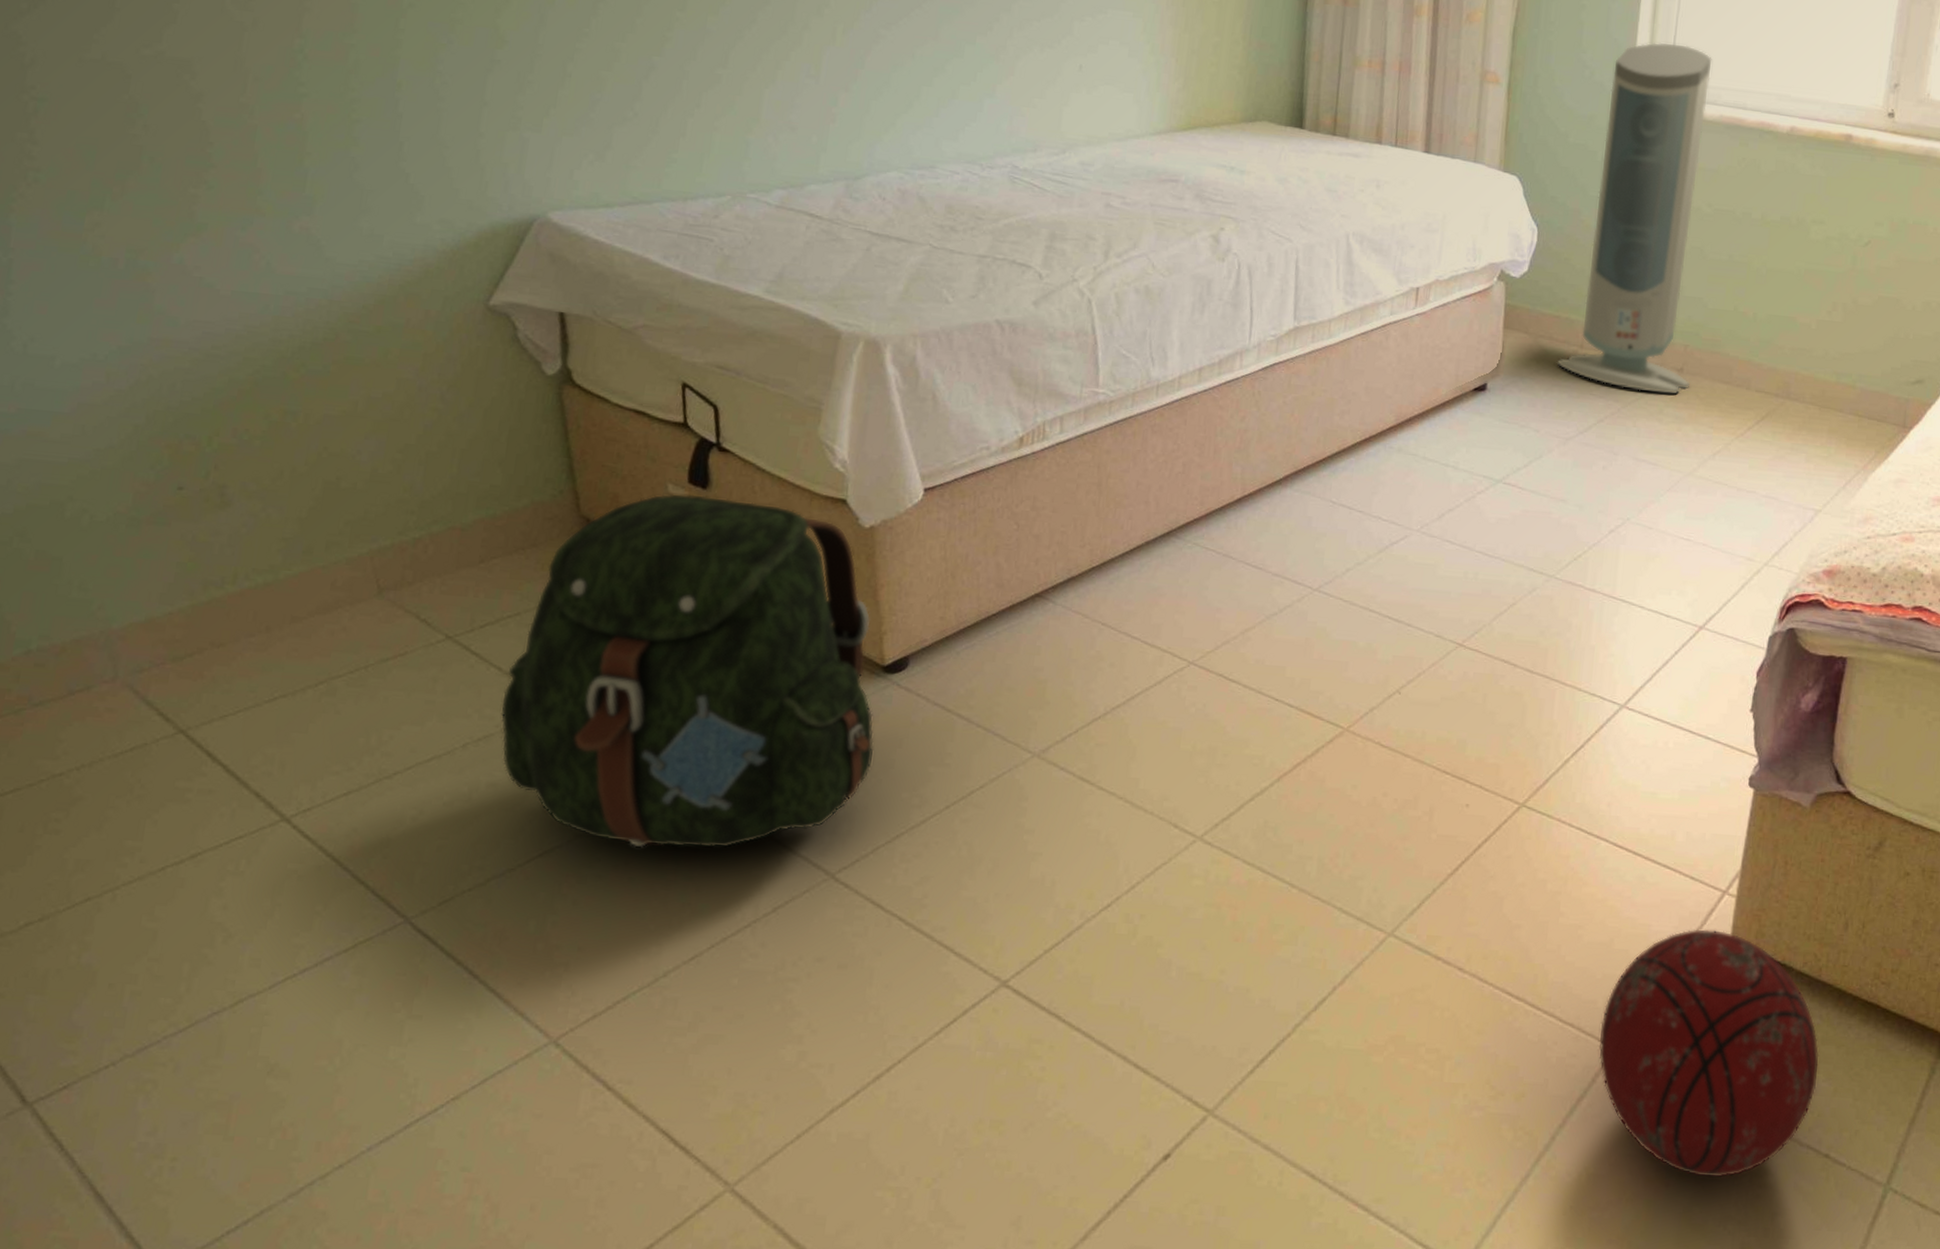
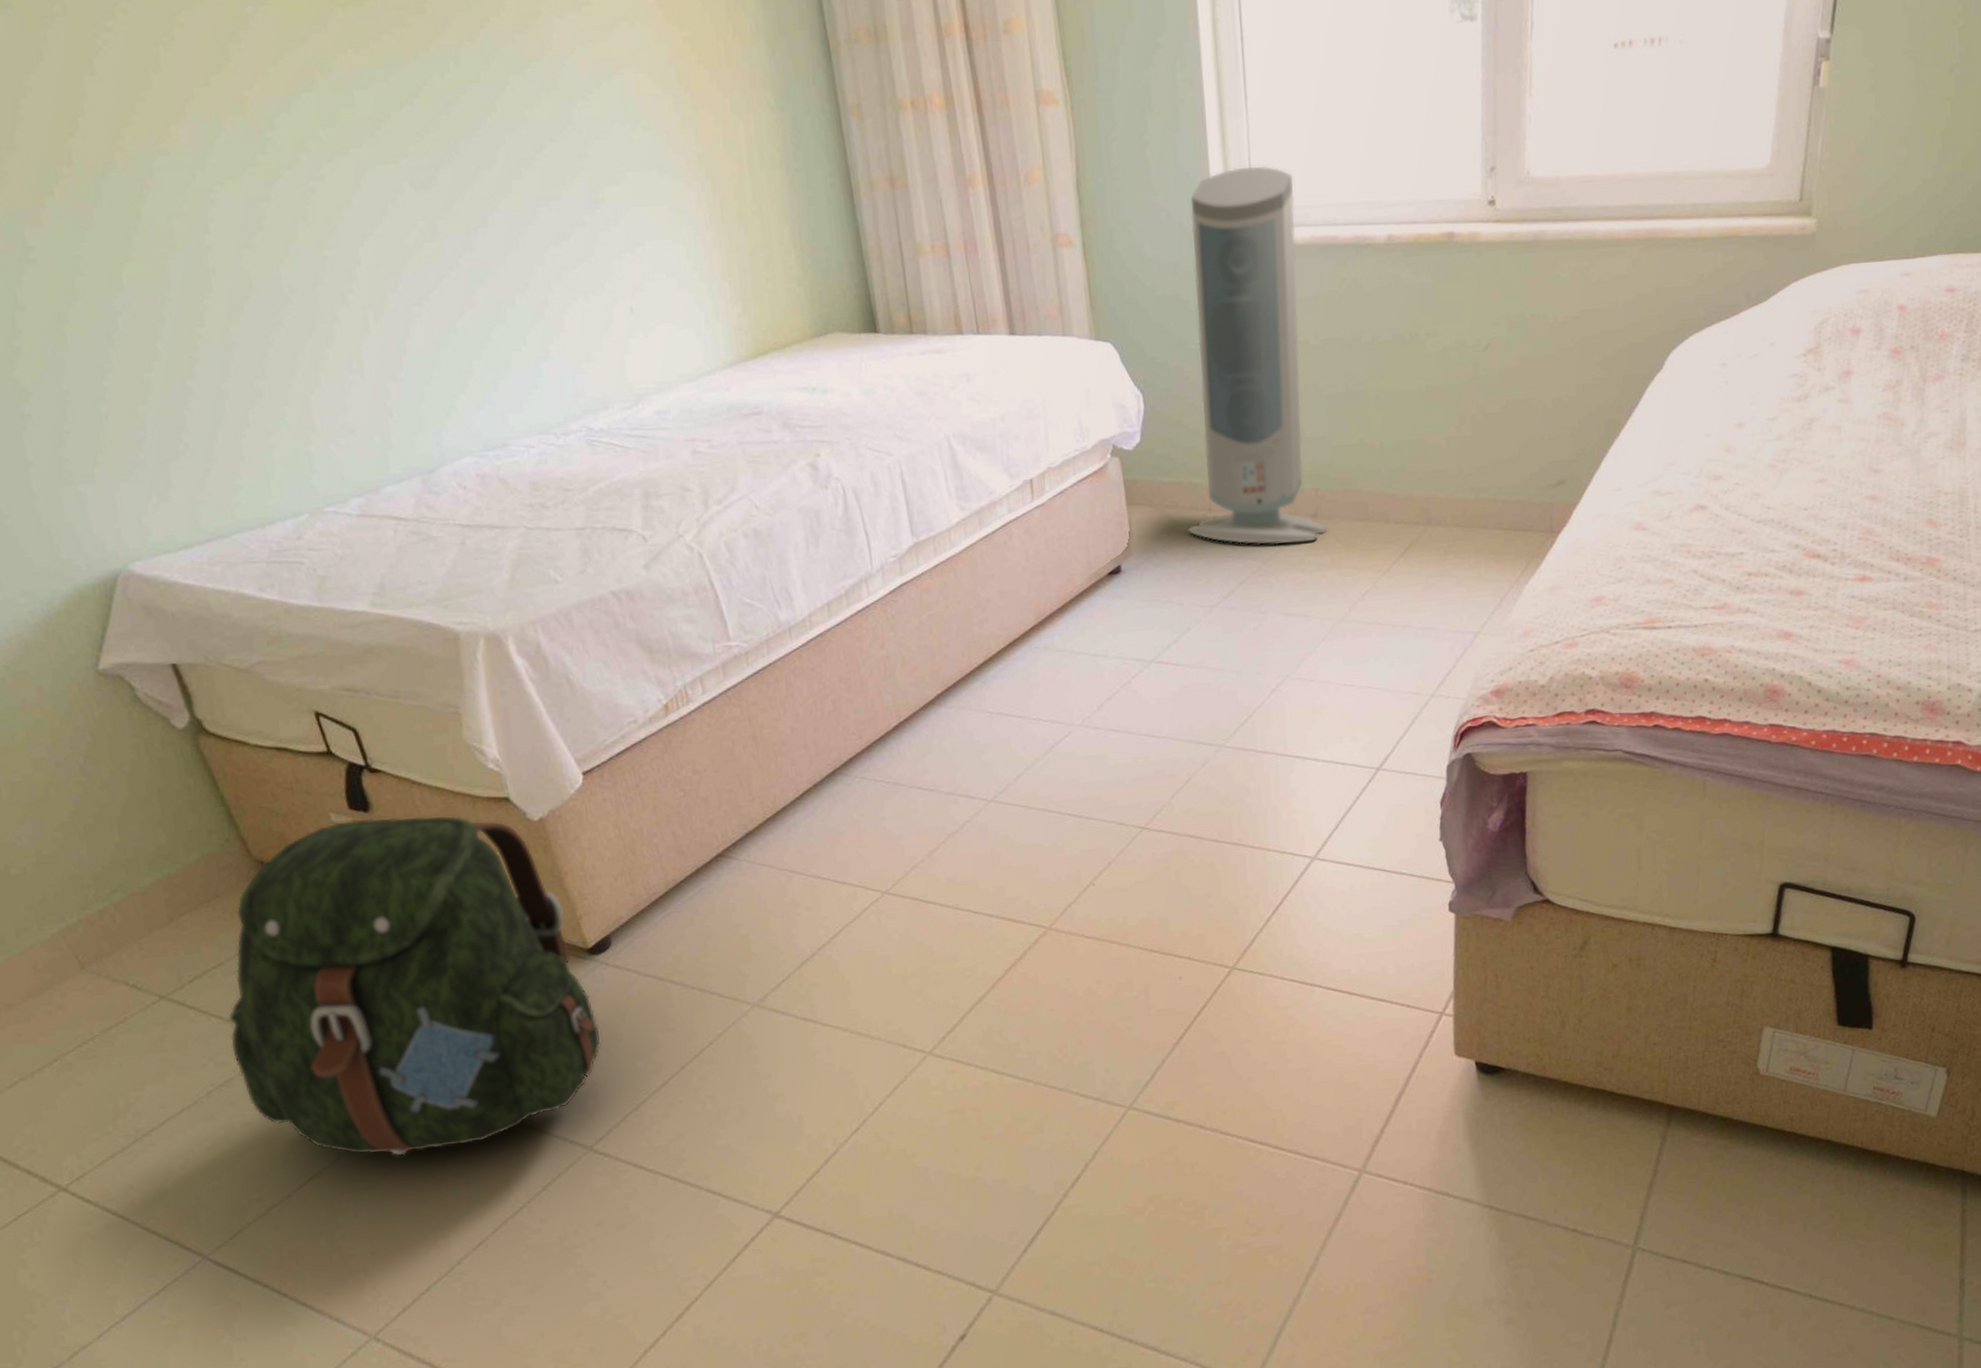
ball: present [1599,929,1819,1178] -> none [1343,1049,1556,1269]

